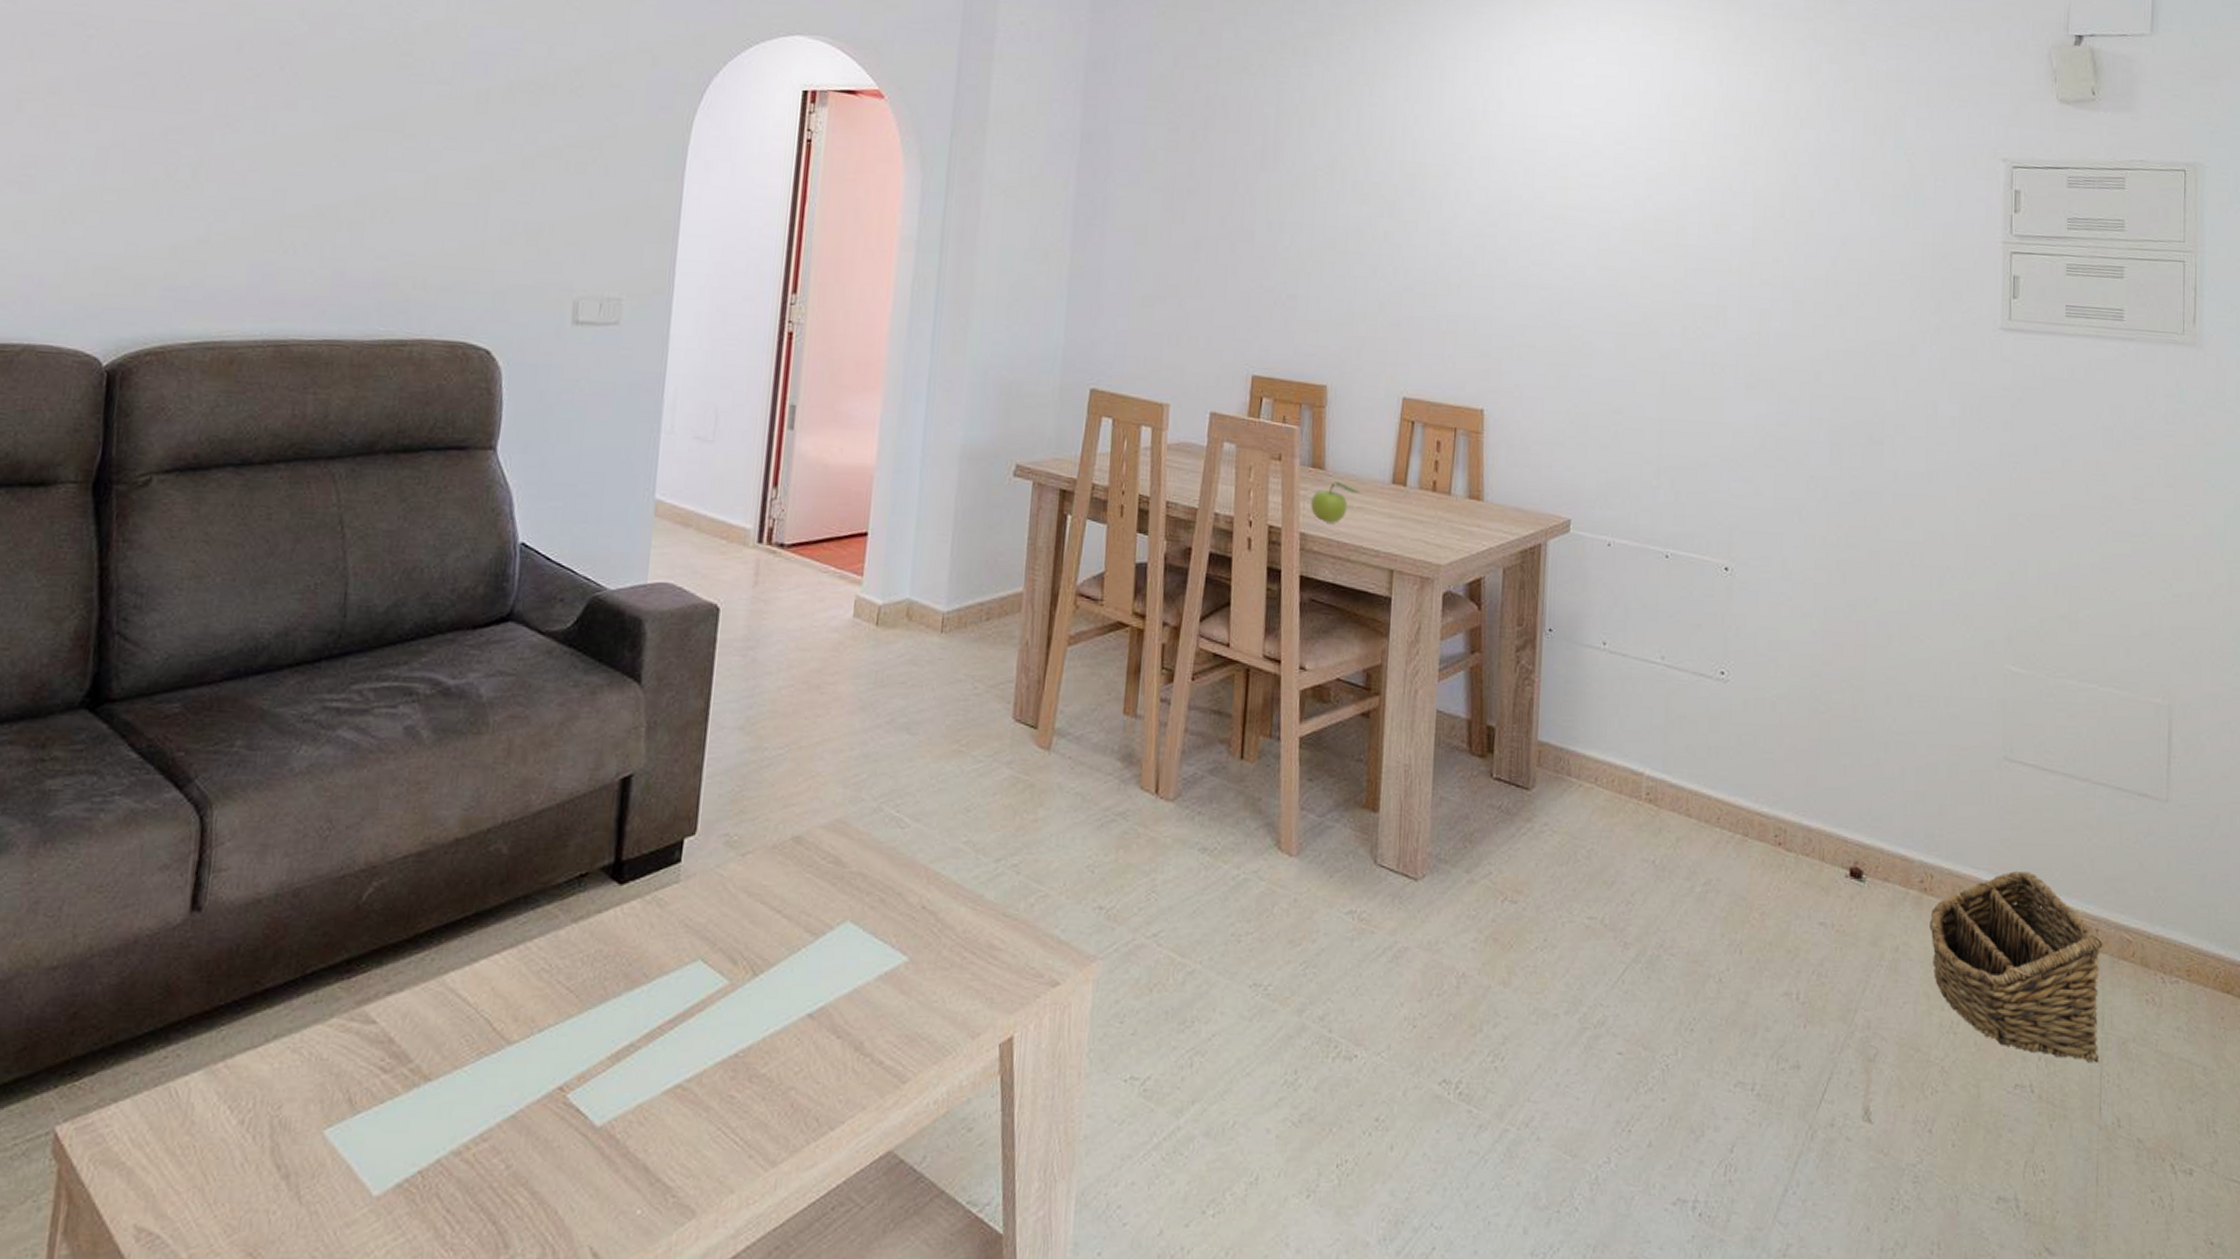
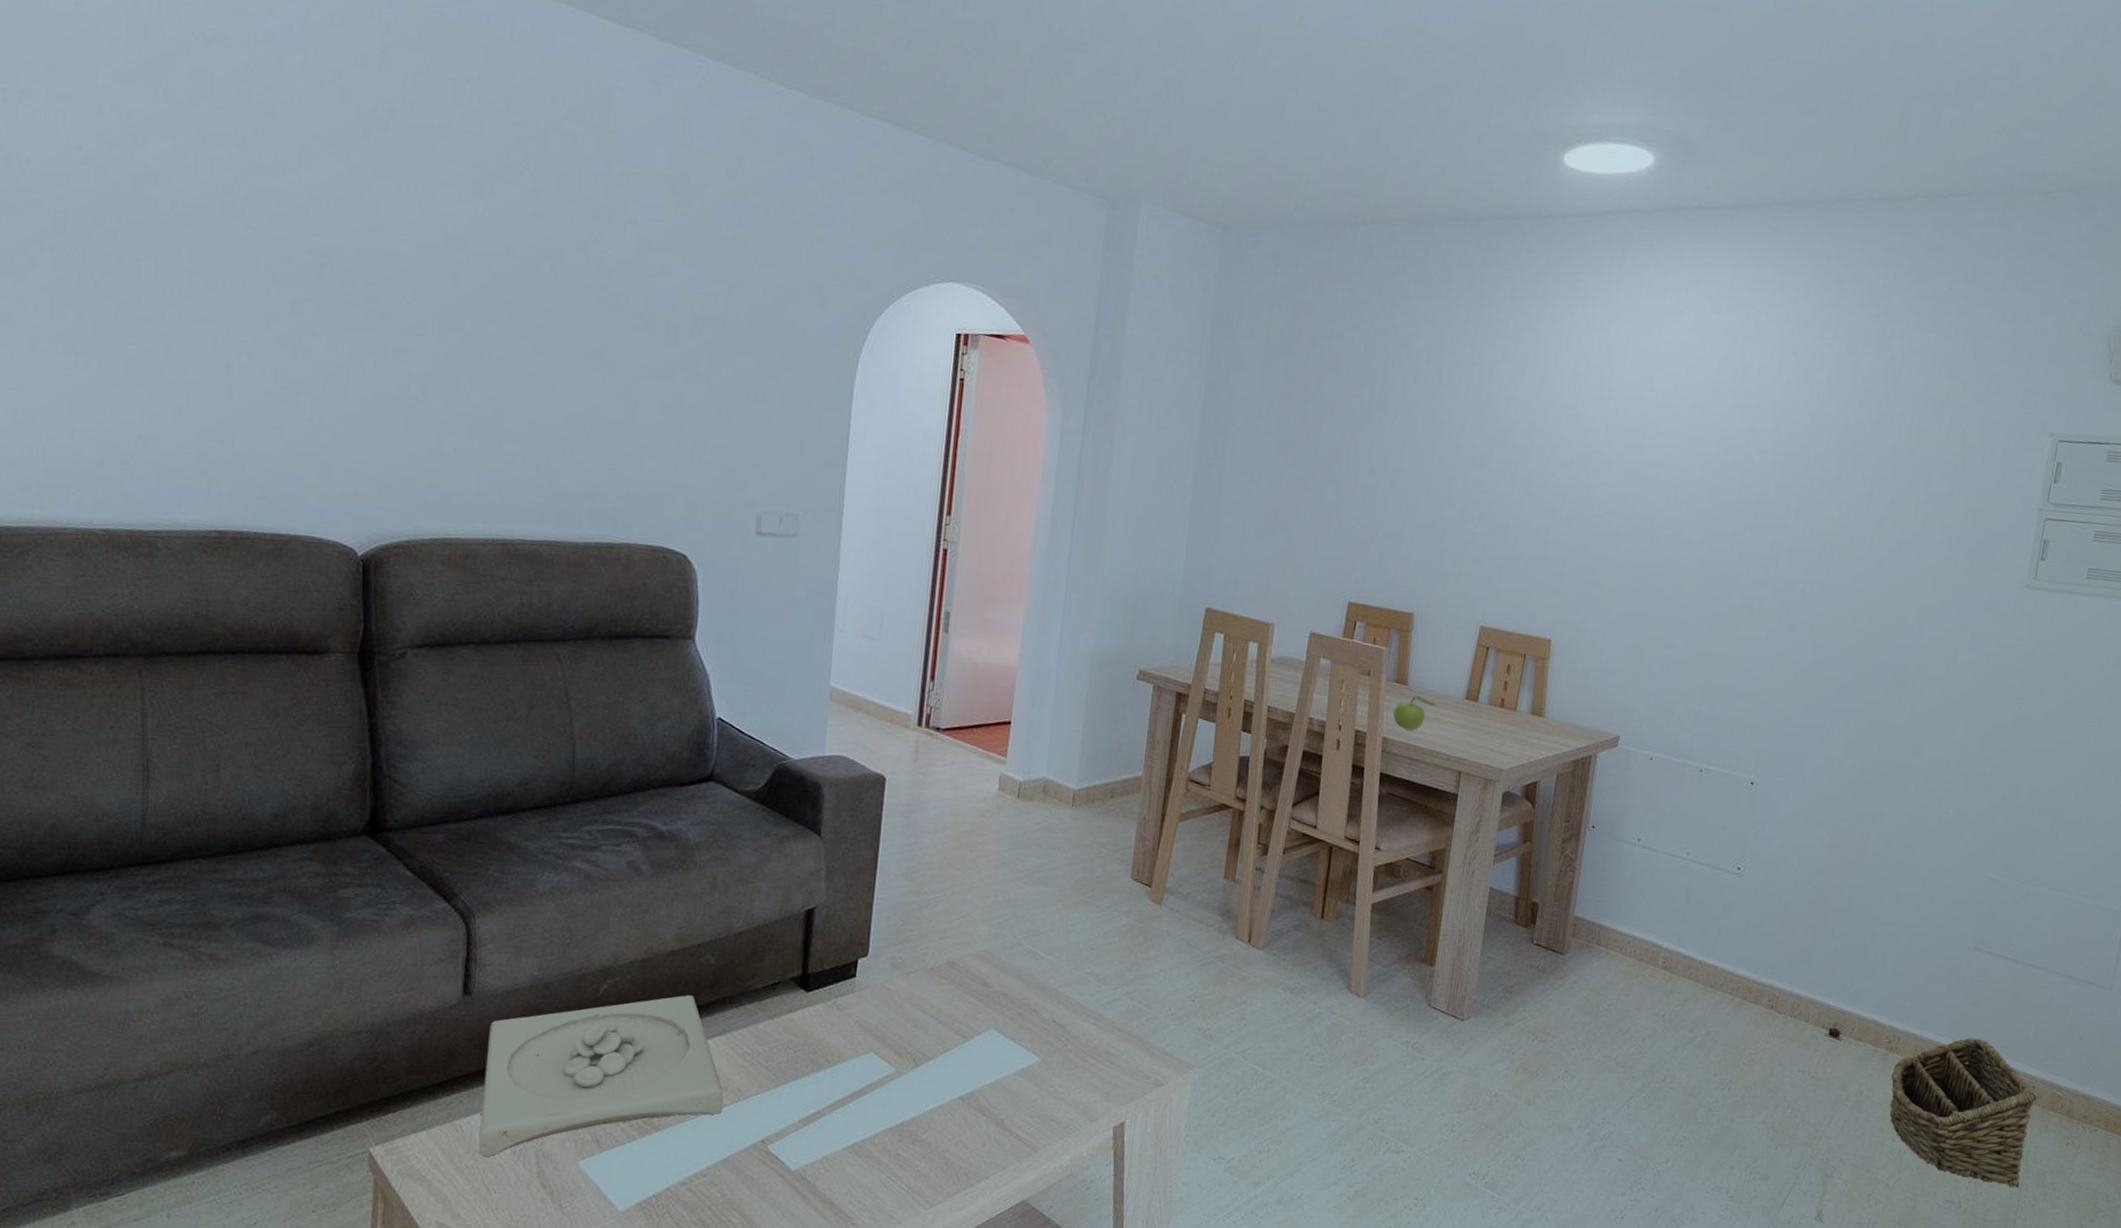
wooden tray: none [196,896,513,1131] -> present [478,995,724,1158]

